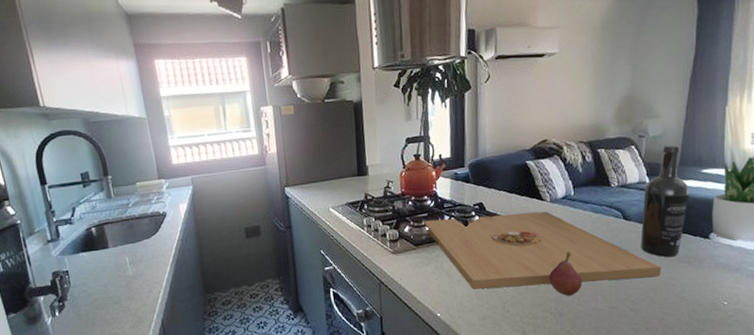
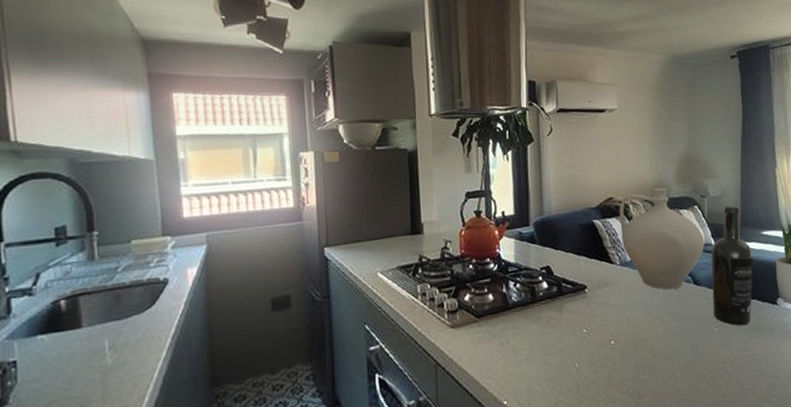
platter: present [423,211,661,290] -> none [485,276,736,369]
fruit: present [548,251,583,296] -> none [623,321,660,373]
ceramic jug: none [552,129,639,224] -> present [619,188,705,290]

